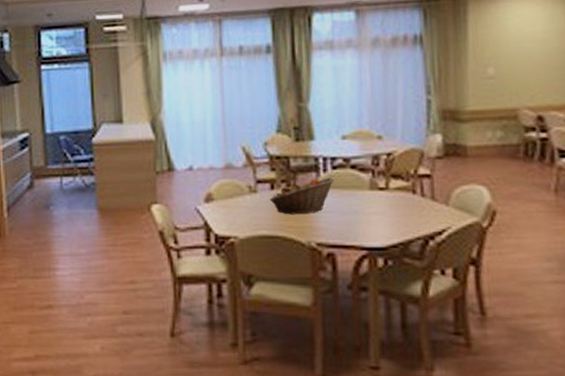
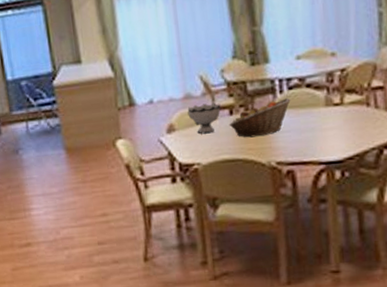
bowl: none [227,175,262,207] -> present [187,102,221,134]

